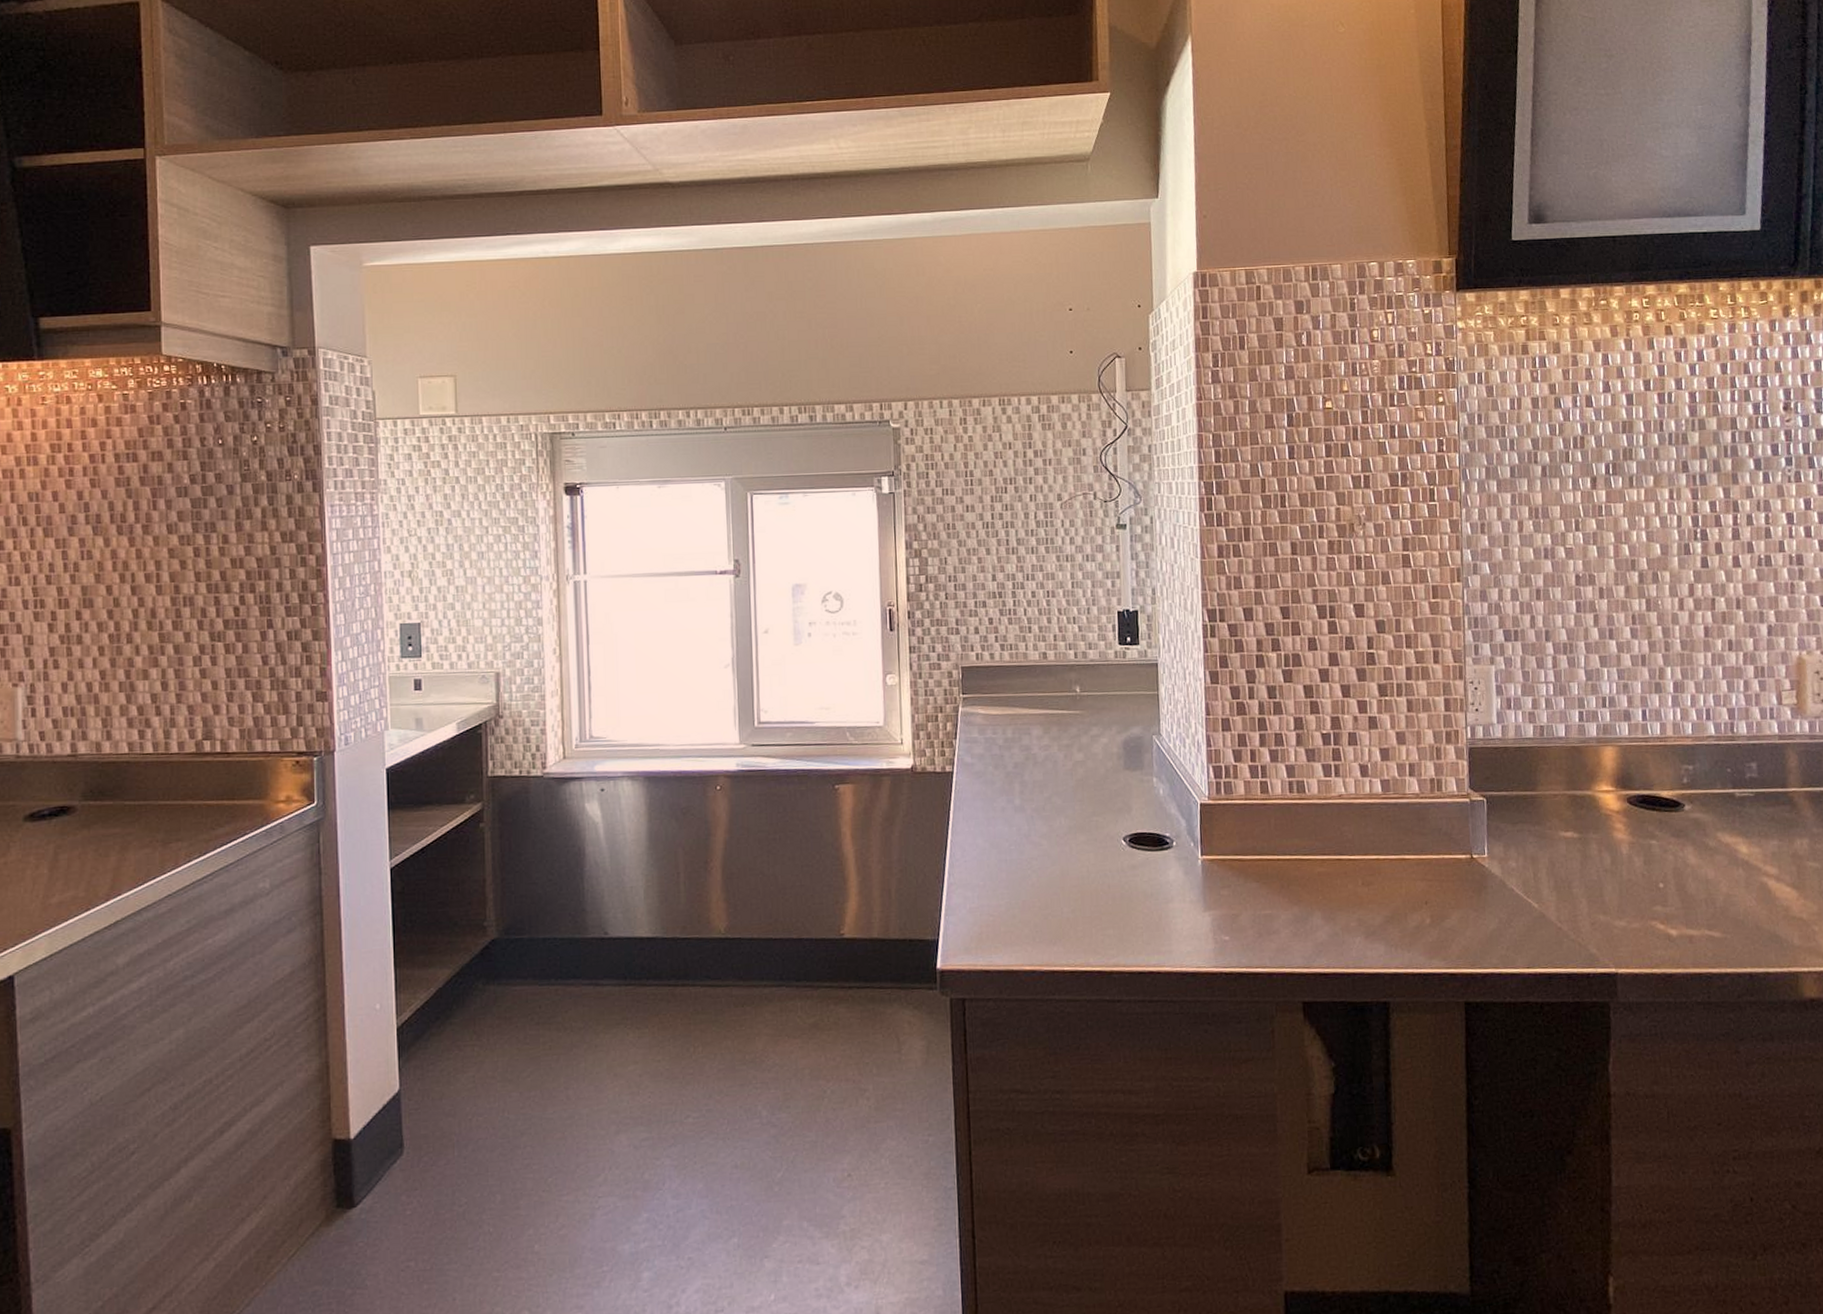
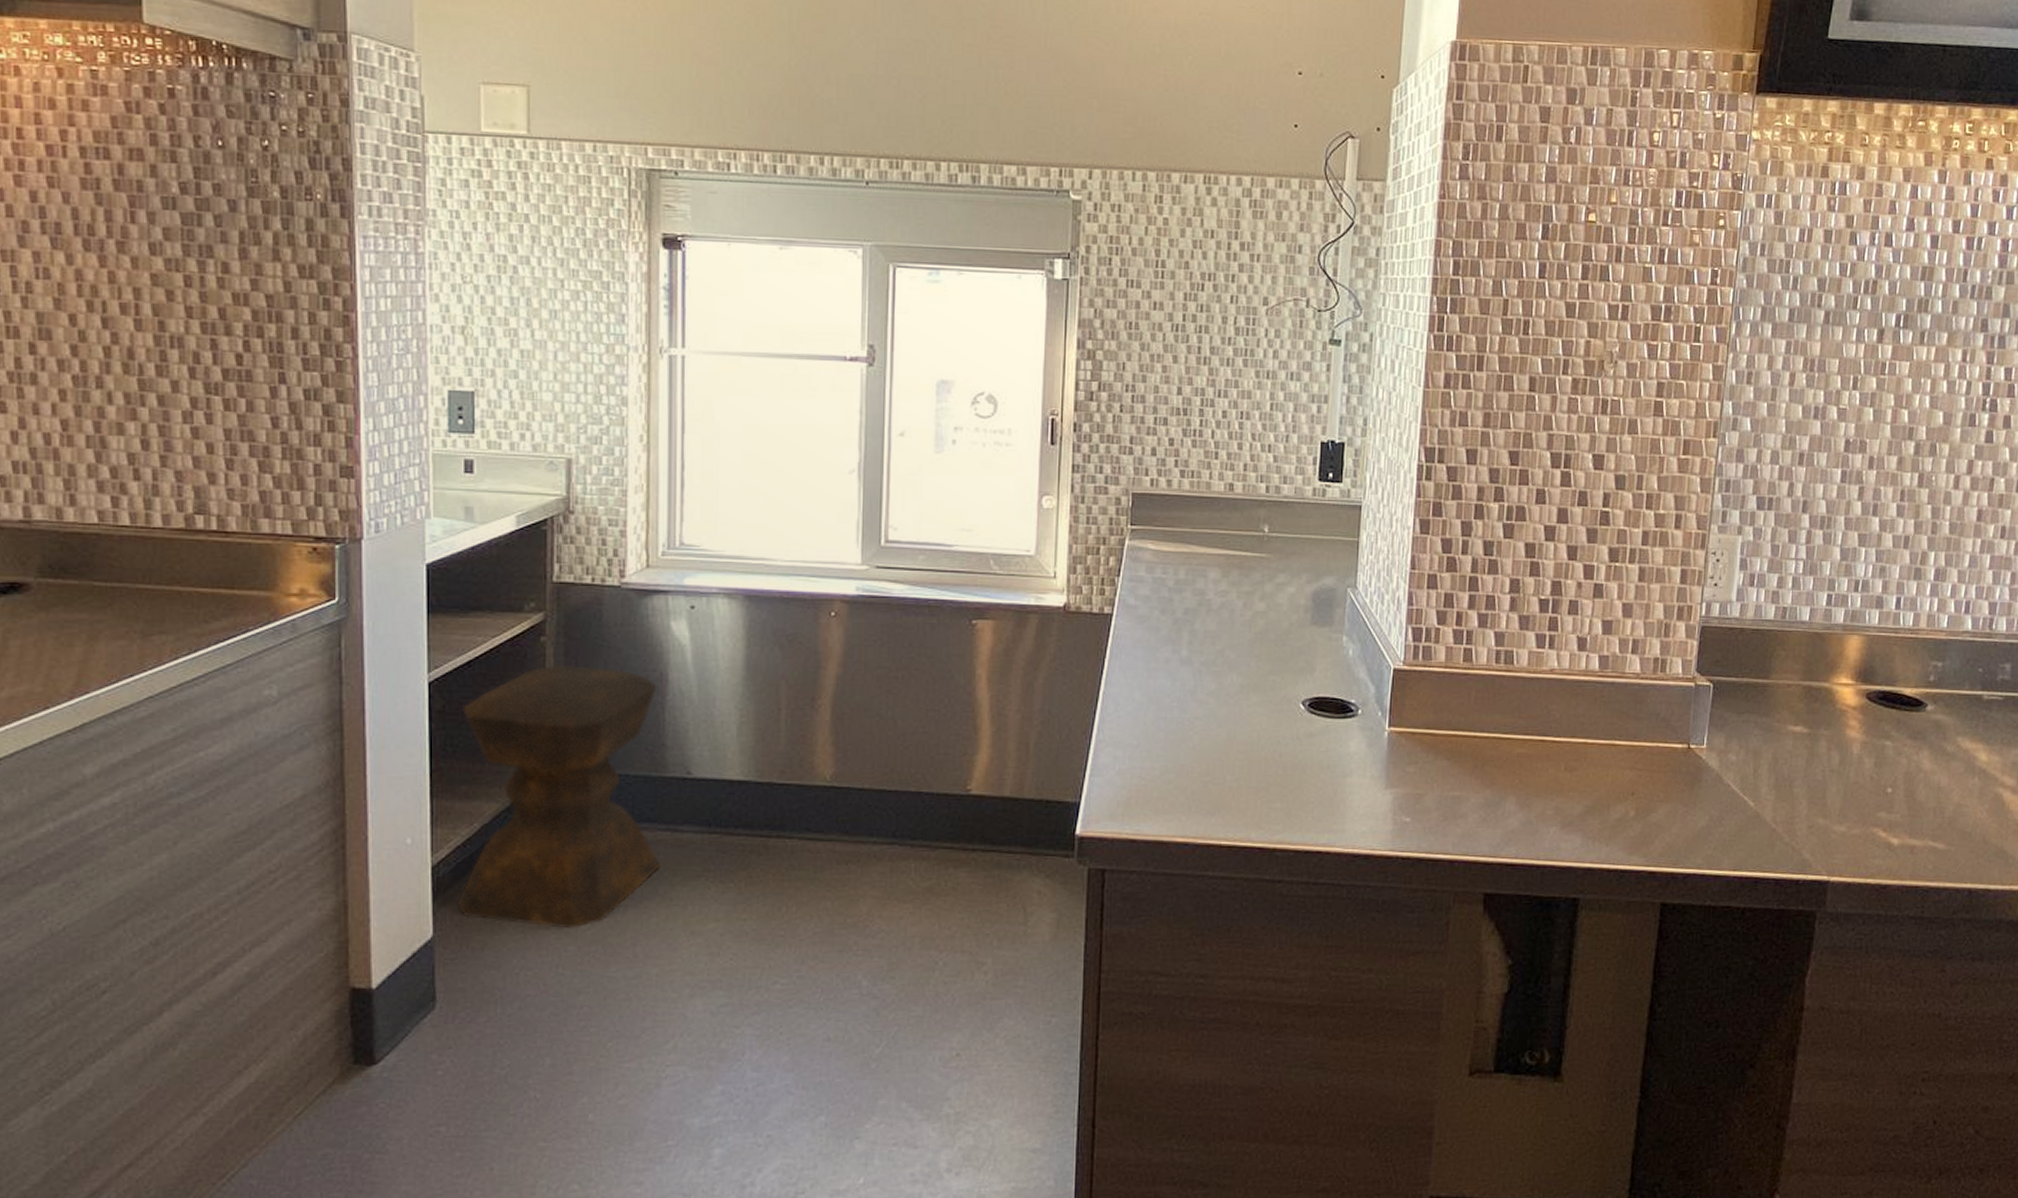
stool: none [418,845,586,1077] -> present [458,664,660,929]

